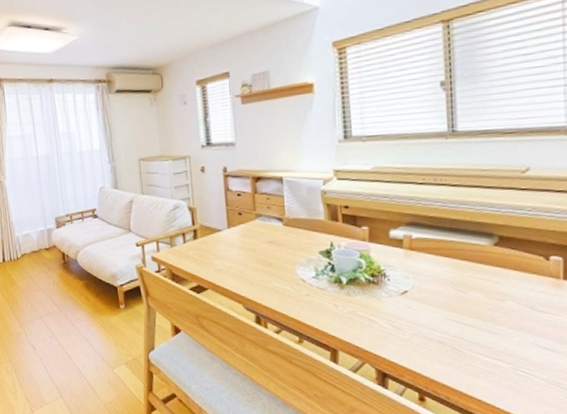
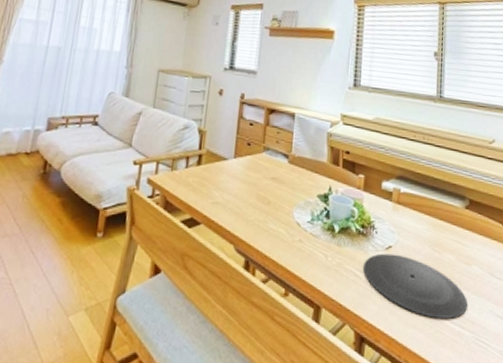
plate: none [378,298,502,353] -> present [364,253,467,319]

